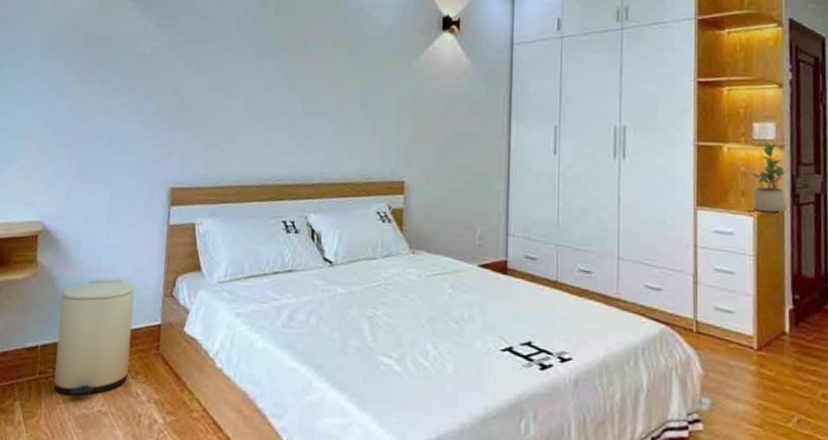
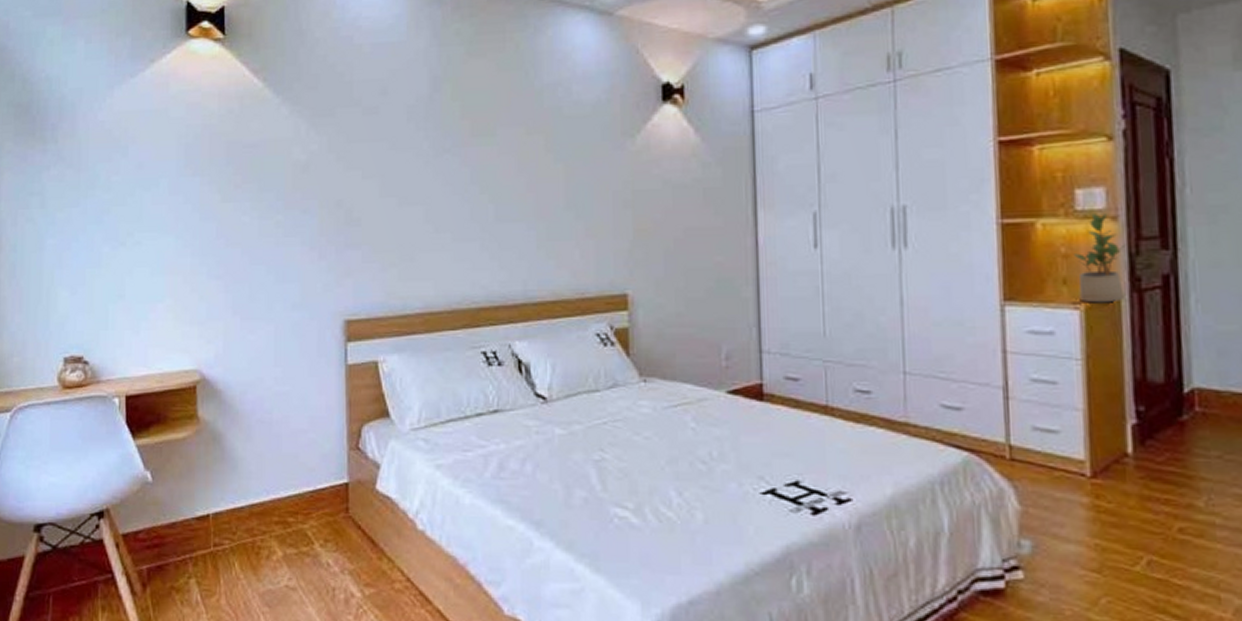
pedal bin: present [54,278,135,396] -> none [230,431,315,570]

